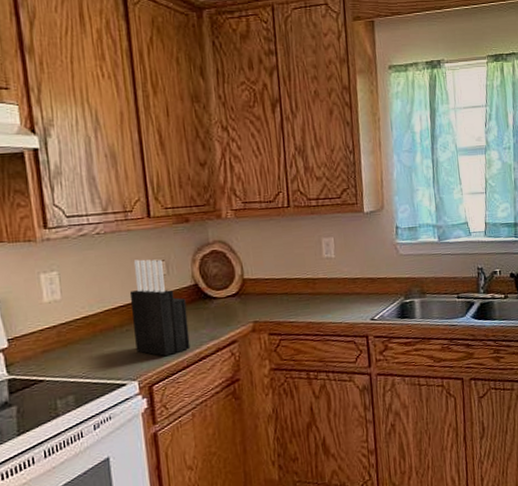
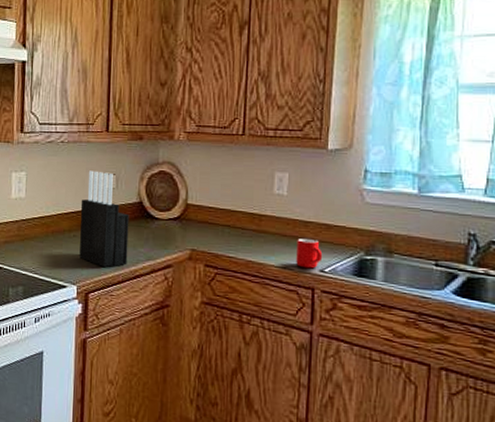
mug: none [348,293,372,320] -> present [296,239,323,269]

